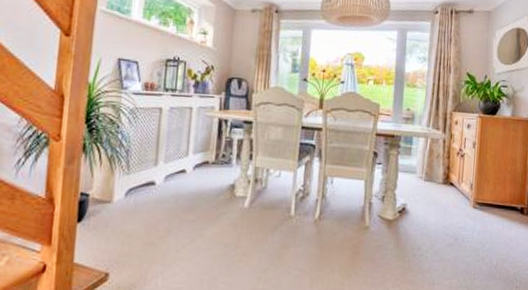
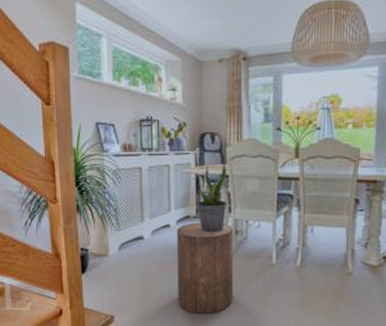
stool: none [185,168,254,272] -> present [177,222,234,315]
potted plant: none [217,110,252,181] -> present [197,164,228,233]

